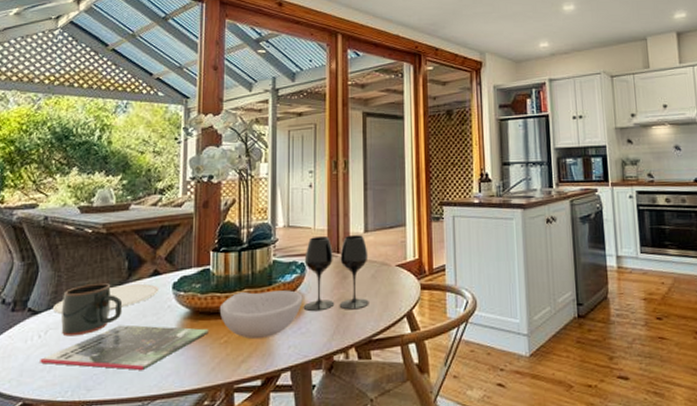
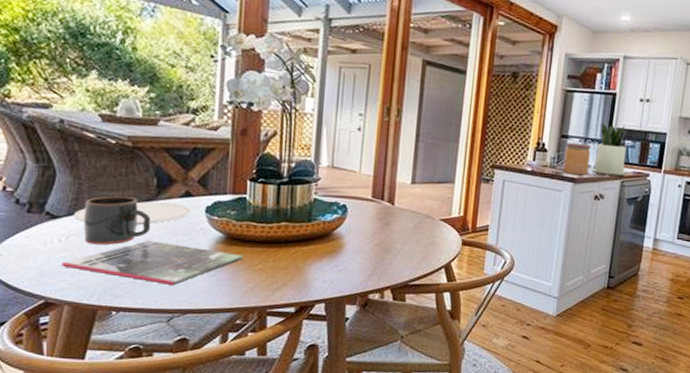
bowl: present [219,290,303,340] -> none [255,225,343,271]
wine glass: present [303,235,369,312] -> none [342,180,414,256]
jar: none [508,169,536,201] -> present [563,142,592,176]
planter: none [538,144,574,197] -> present [591,123,627,177]

